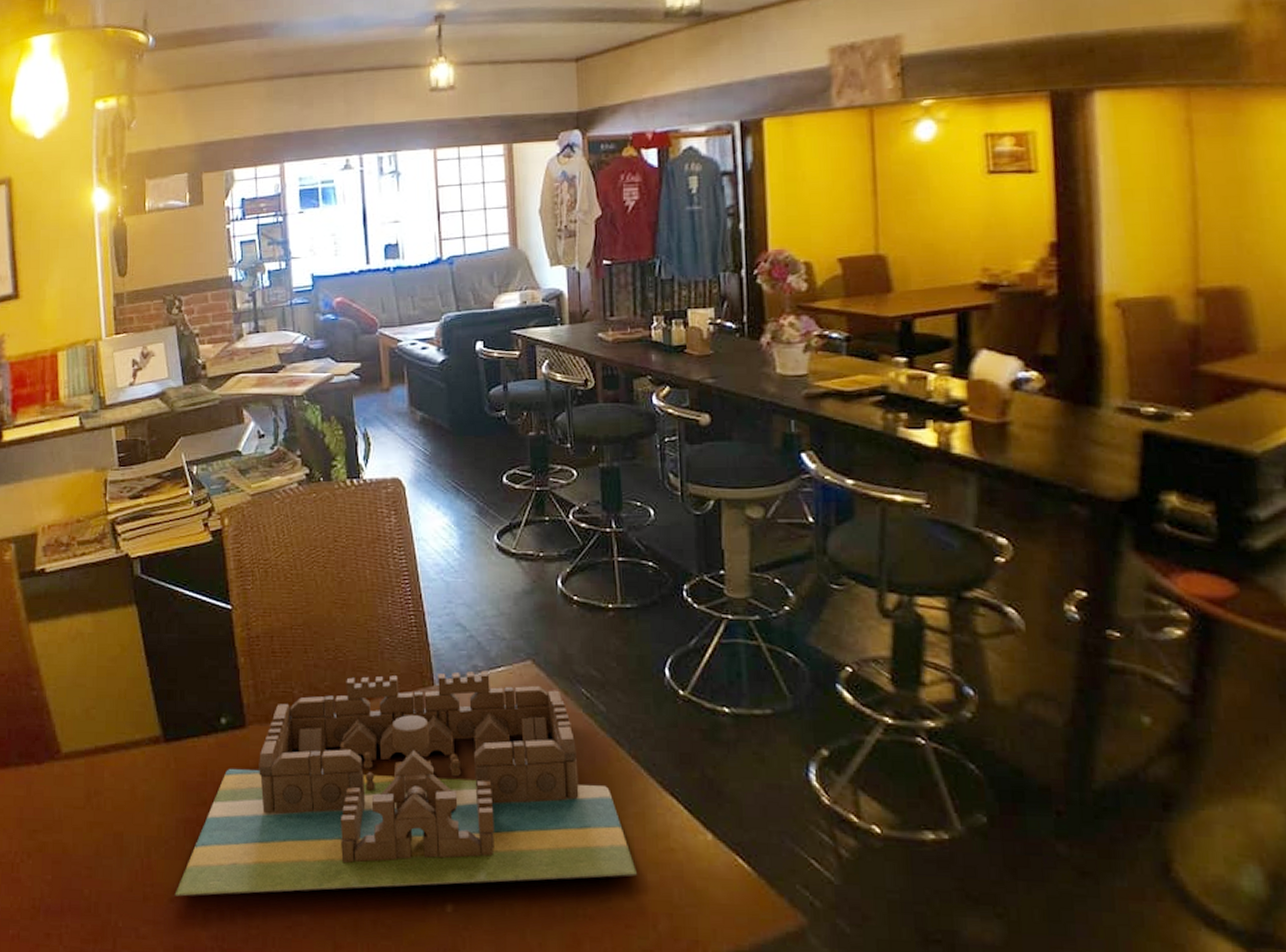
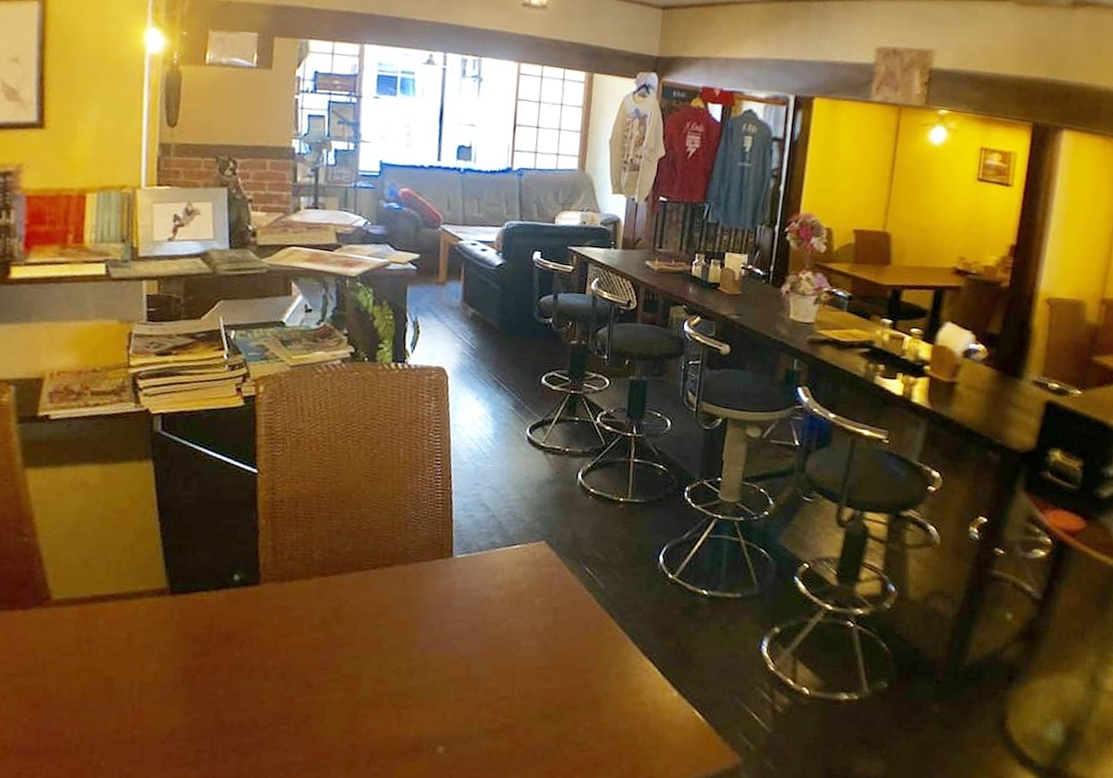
board game: present [174,670,638,897] -> none [165,545,612,739]

